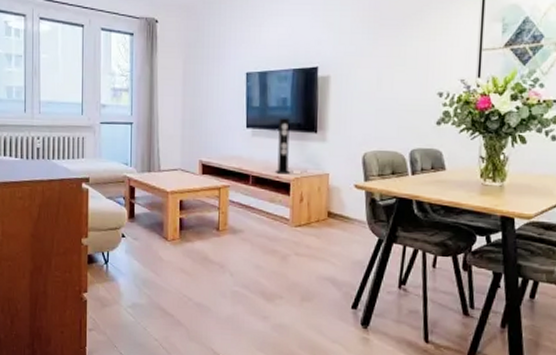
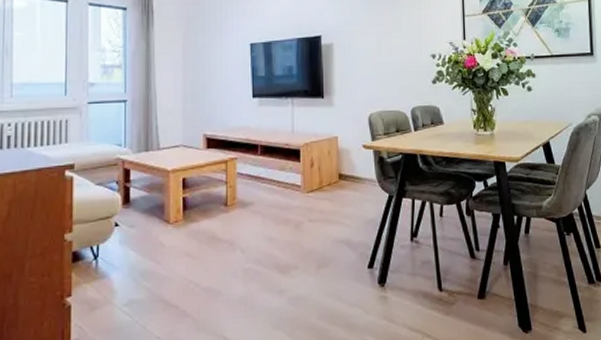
speaker: present [276,118,307,174] -> none [285,86,316,141]

